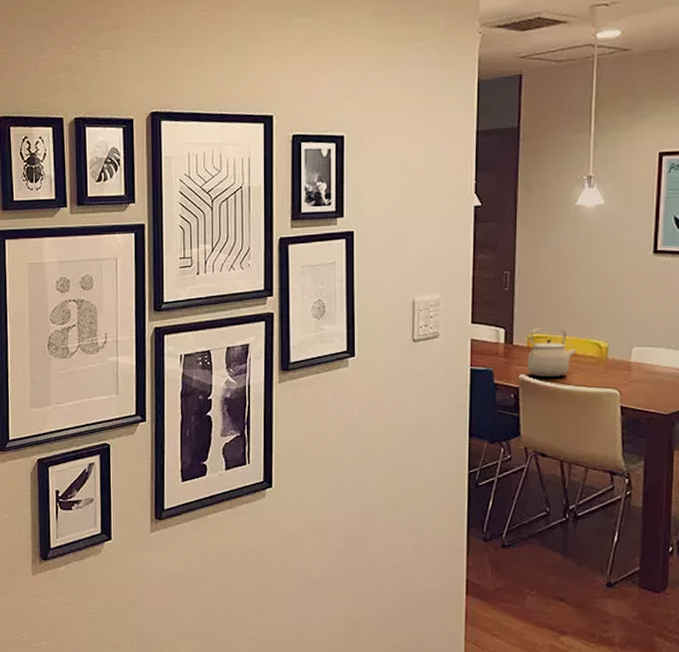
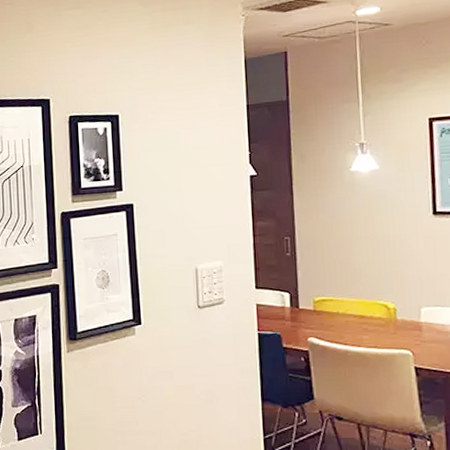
tea kettle: present [528,328,577,376] -> none [315,291,364,339]

